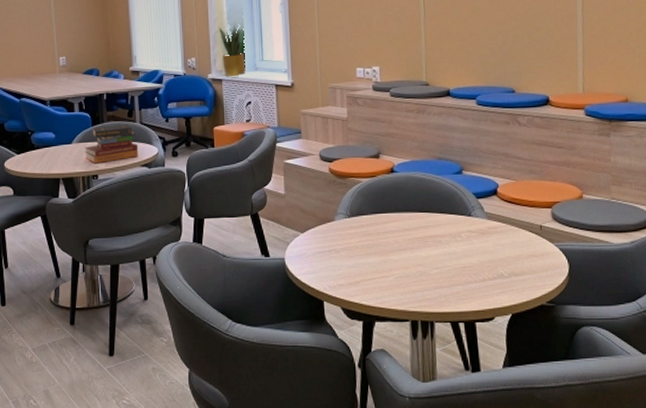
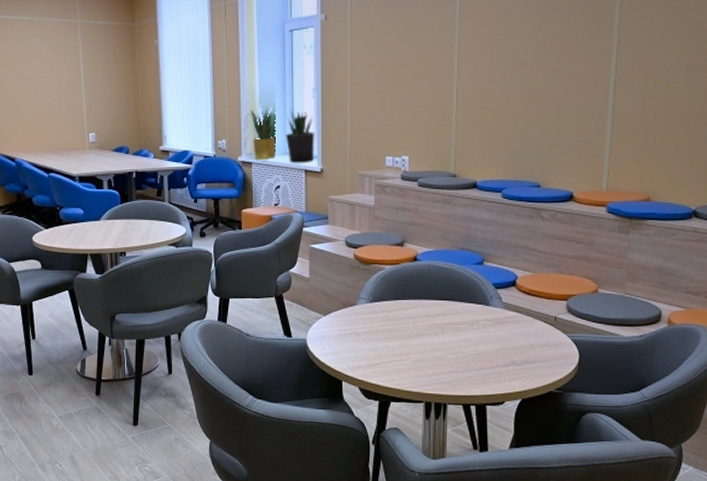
books: present [85,124,139,164] -> none [113,203,167,241]
planter: none [254,24,285,79] -> present [285,108,315,164]

